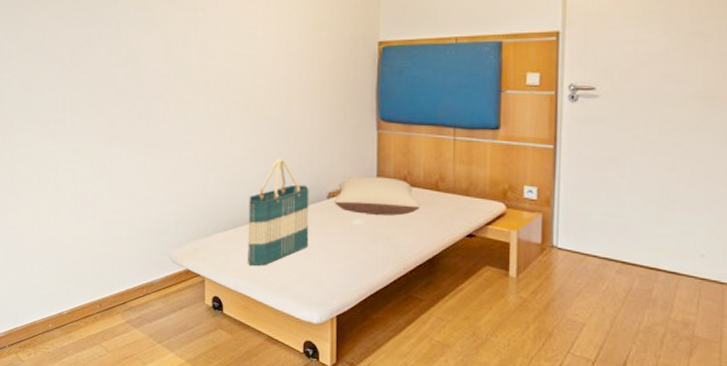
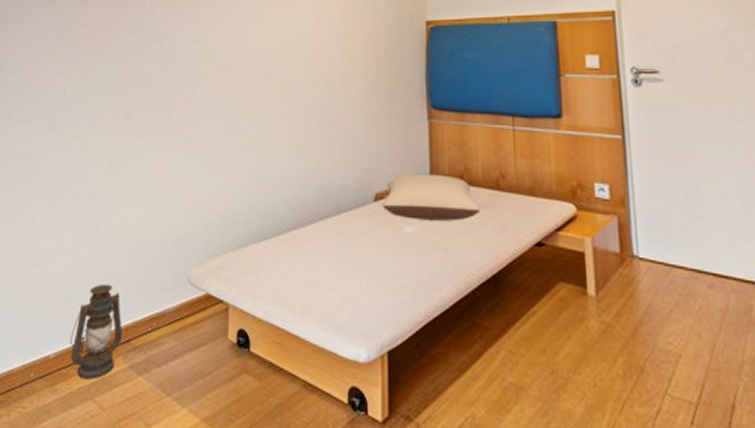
lantern: none [78,260,120,330] -> present [70,283,123,380]
tote bag: present [248,159,309,266] -> none [281,154,354,288]

